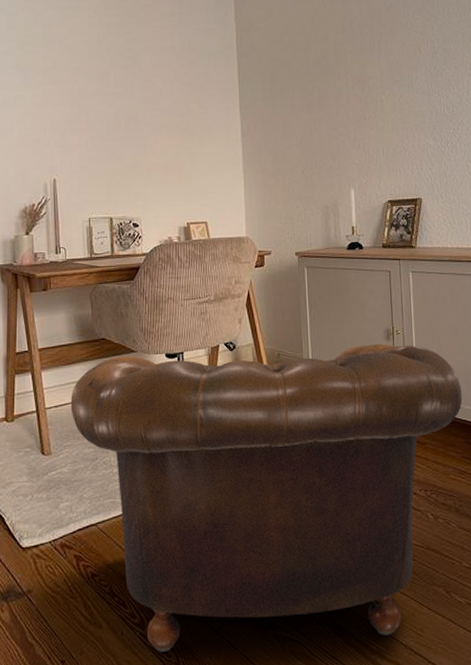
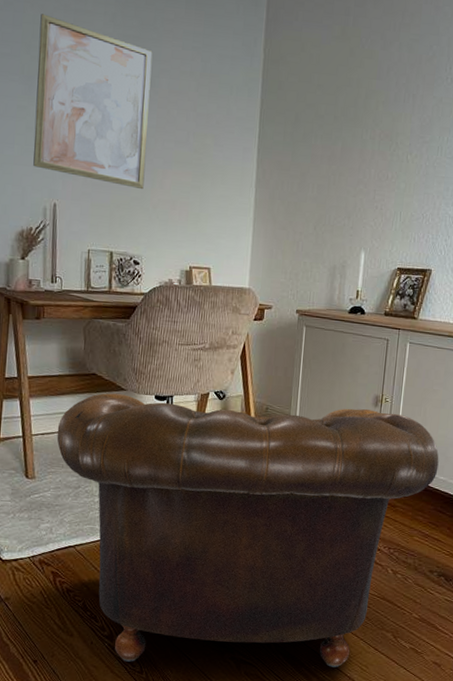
wall art: none [31,14,137,157] -> present [33,14,153,190]

